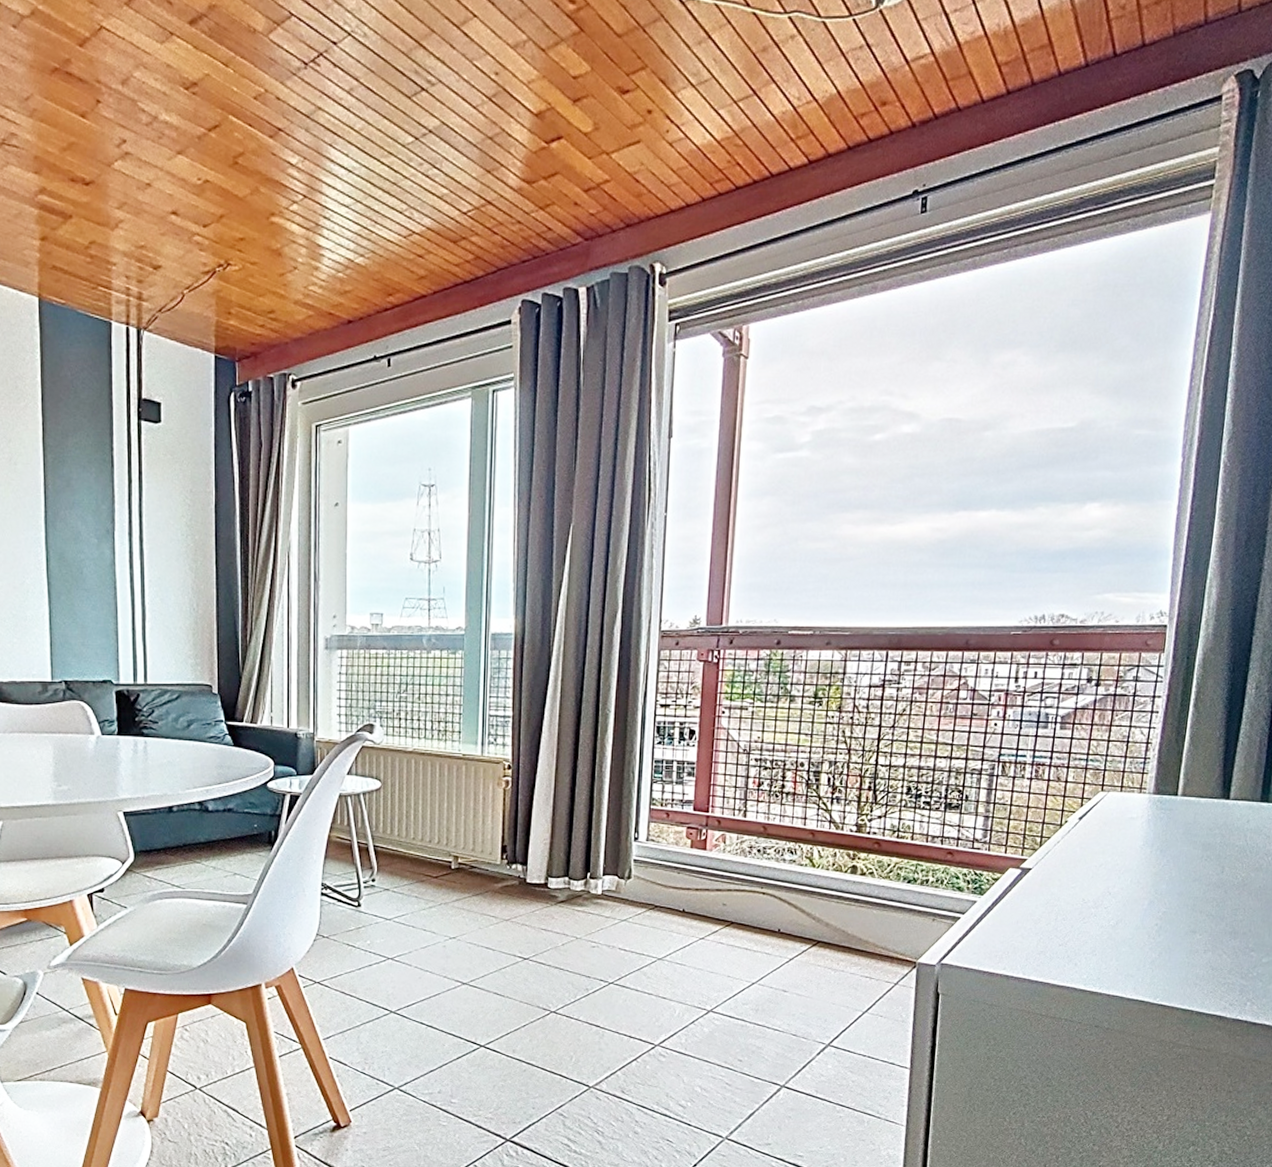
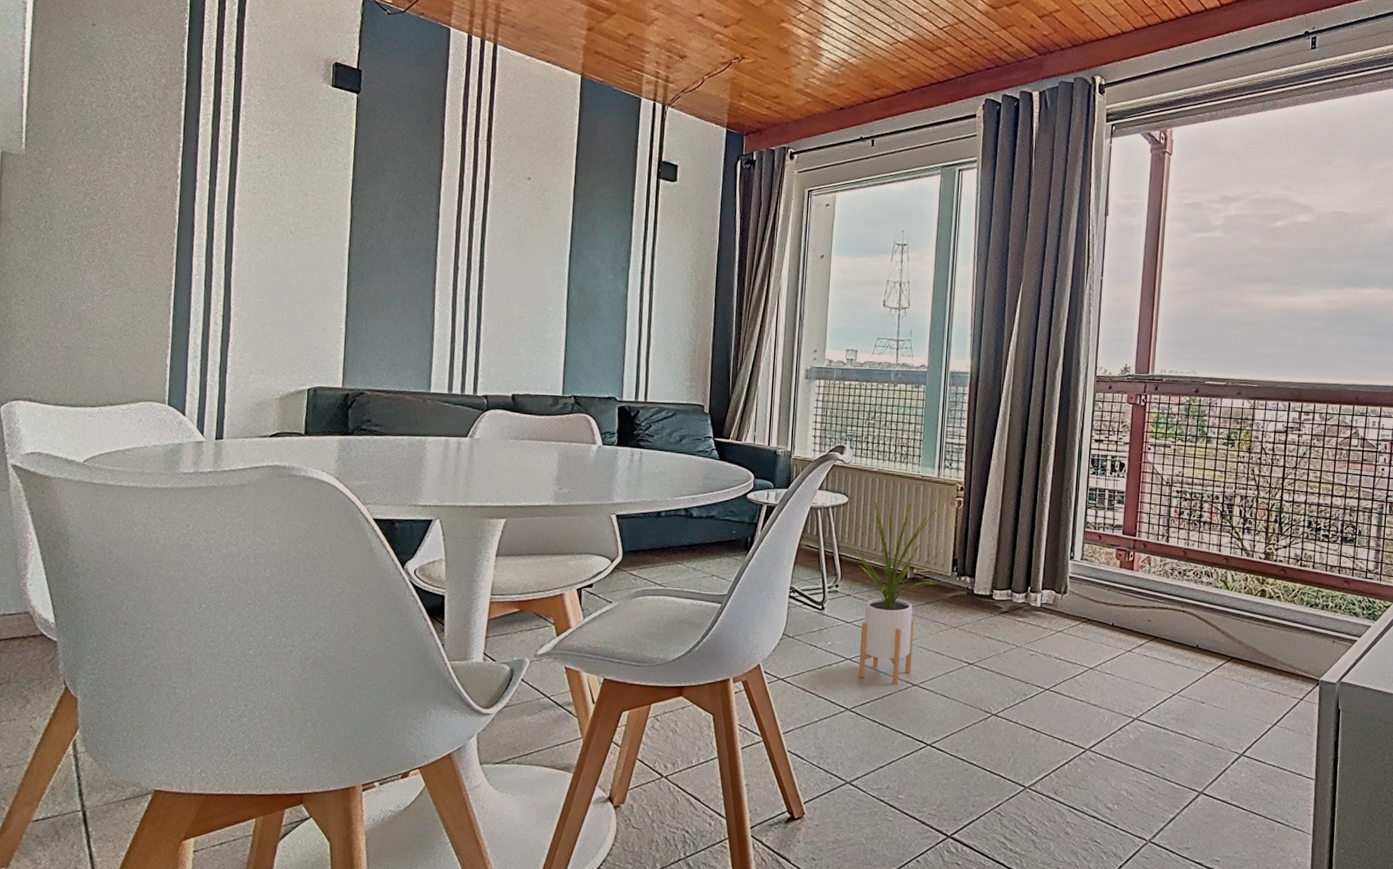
house plant: none [374,769,487,984] -> present [840,487,940,685]

